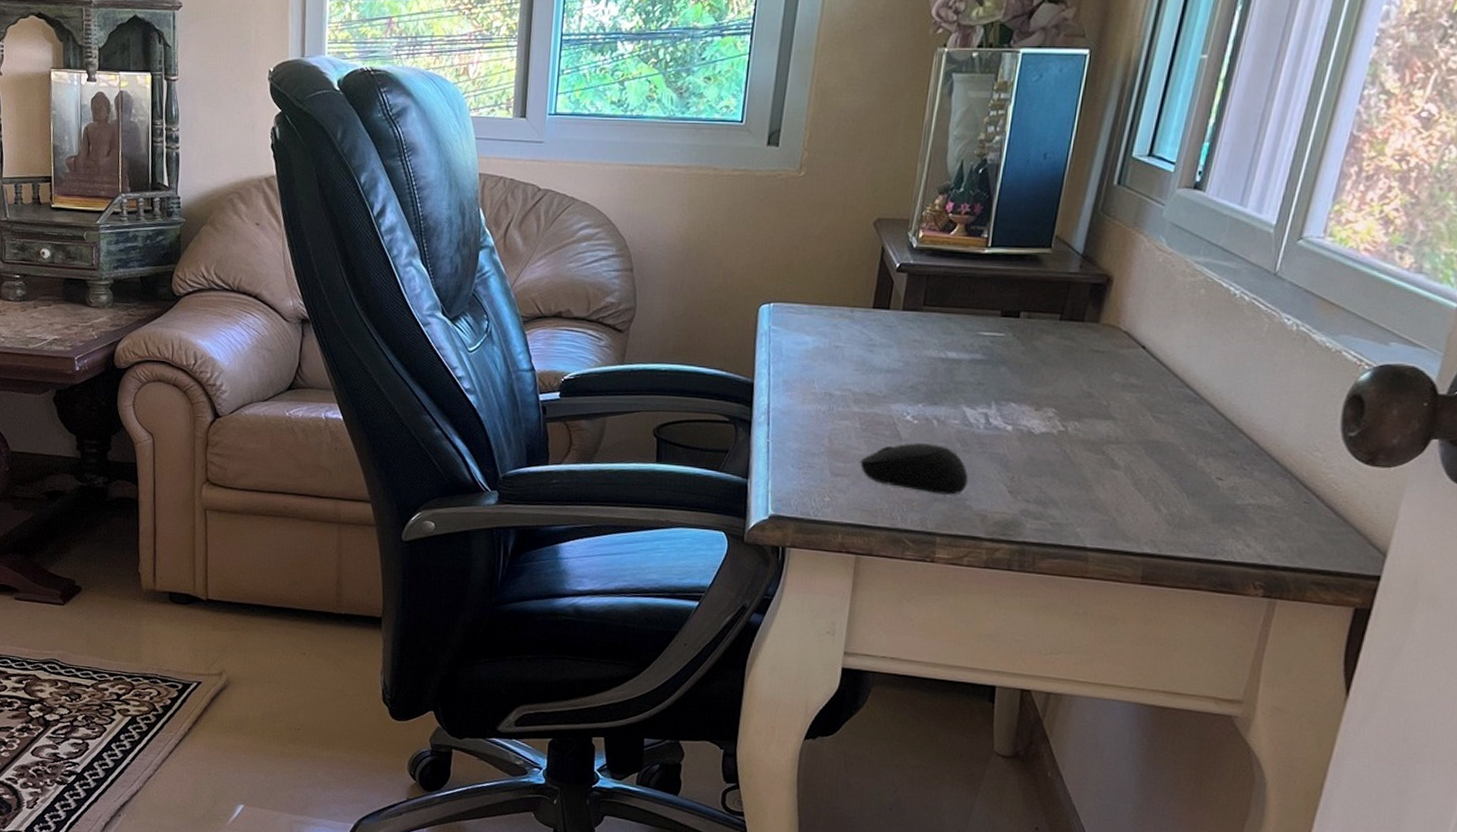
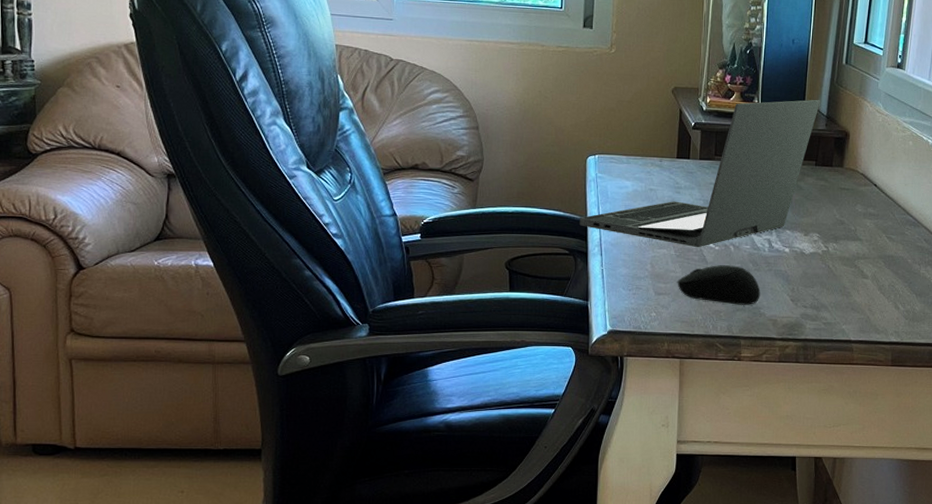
laptop: none [744,232,1076,421] -> present [579,99,820,248]

